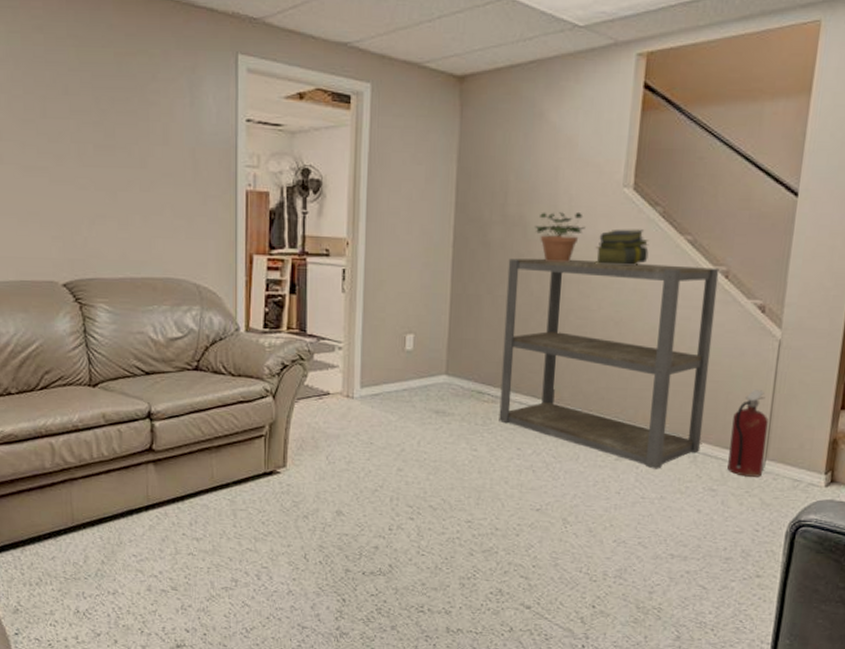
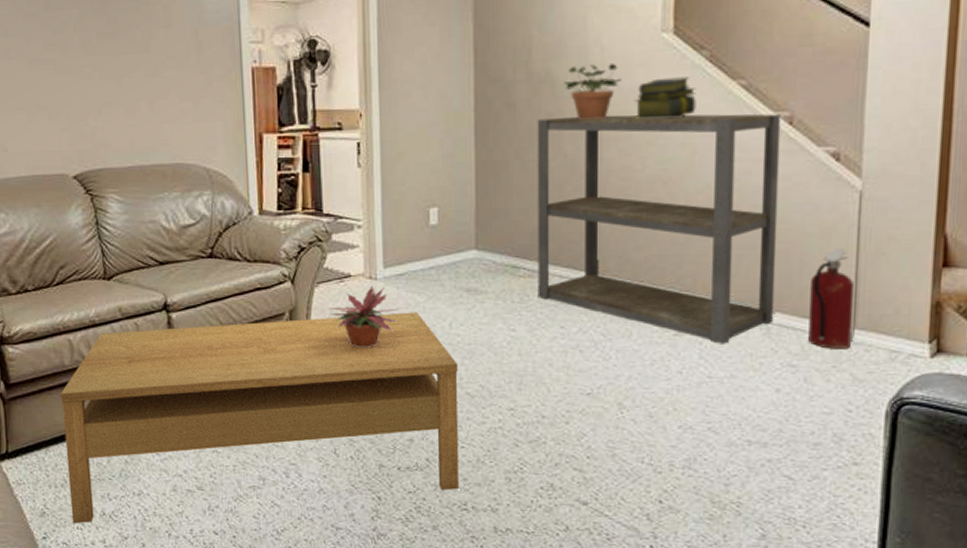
coffee table: none [40,429,423,621] -> present [61,312,460,524]
potted plant: none [307,403,372,461] -> present [329,285,399,347]

